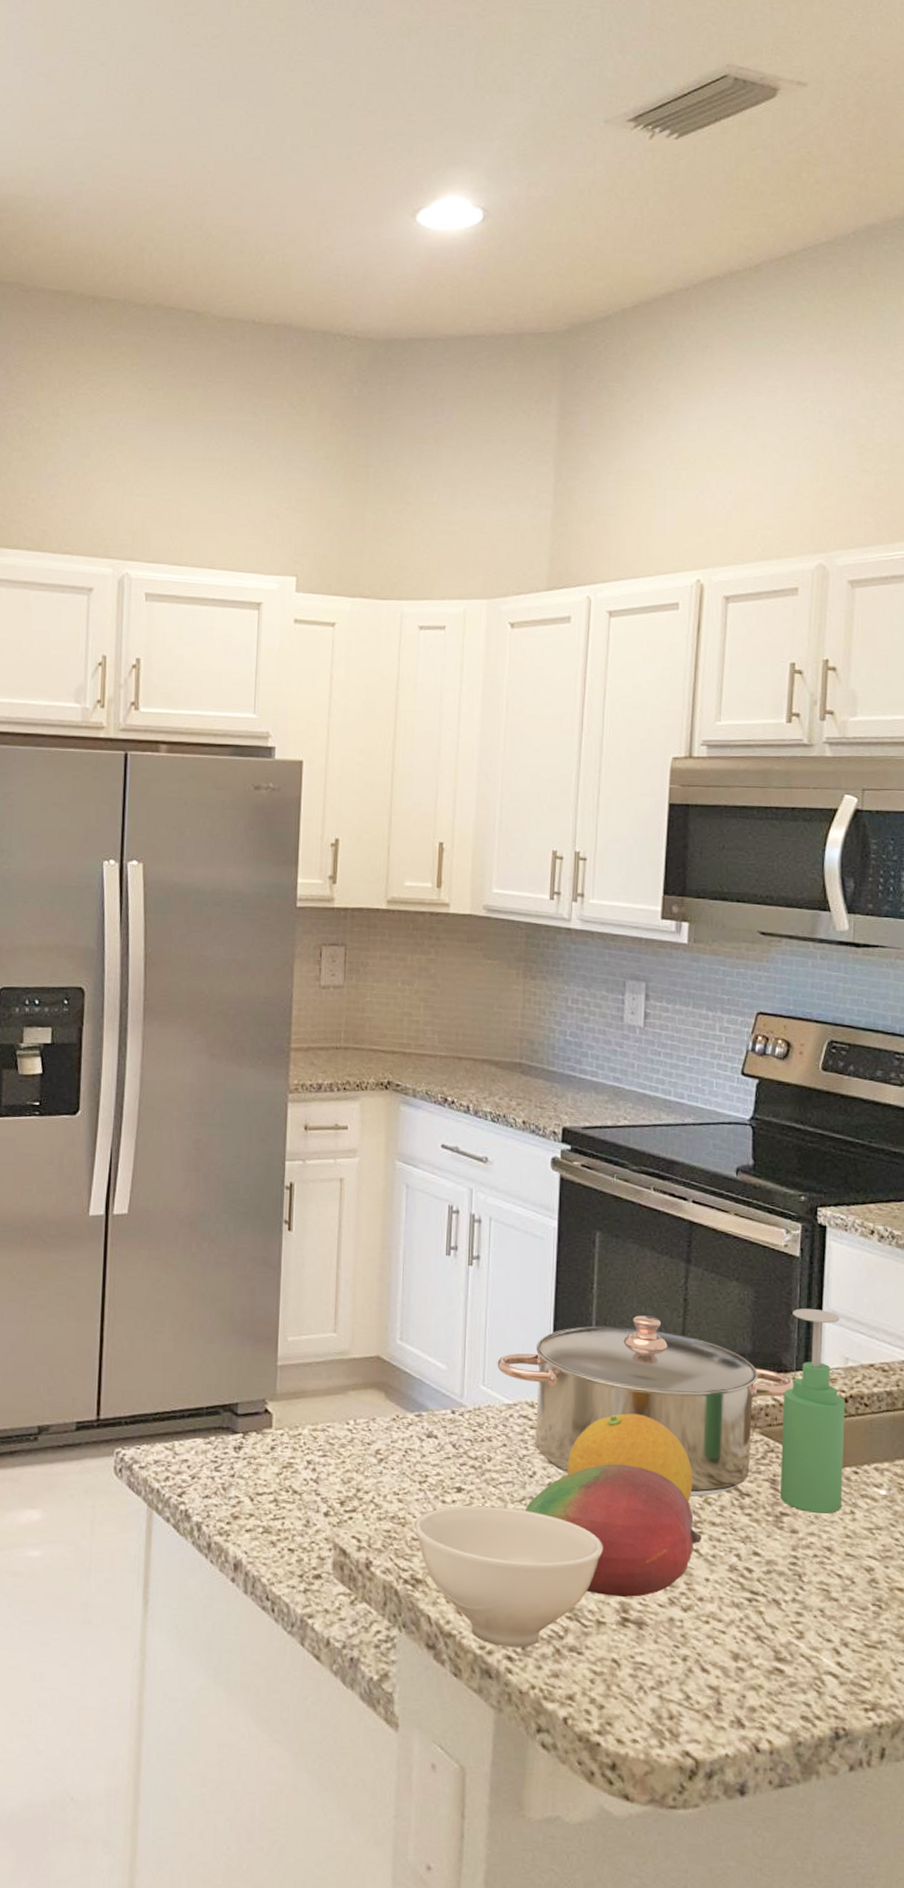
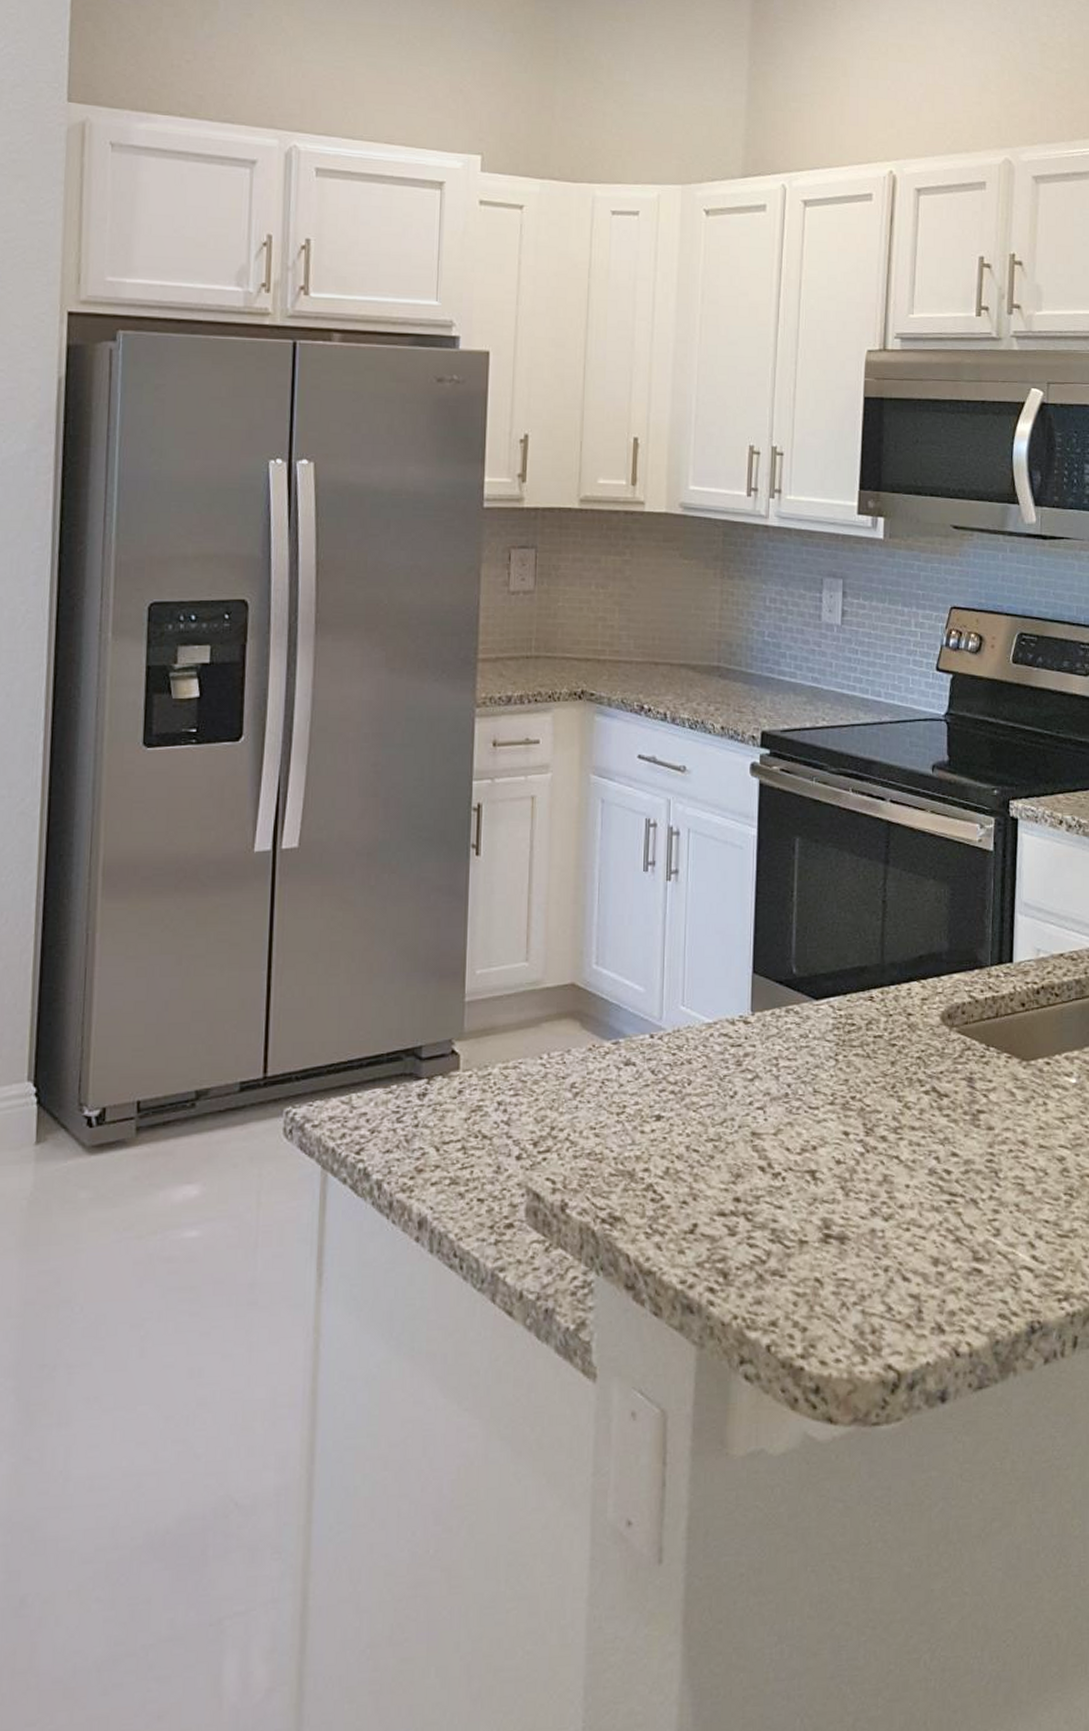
bowl: present [414,1505,604,1648] -> none [612,1131,806,1279]
cooking pot: present [497,1315,794,1498] -> none [696,921,989,1104]
fruit: present [525,1463,702,1597] -> none [726,1075,902,1213]
fruit: present [566,1413,693,1503] -> none [768,1022,893,1109]
soap dispenser: present [779,1308,846,1514] -> none [976,903,1037,1108]

